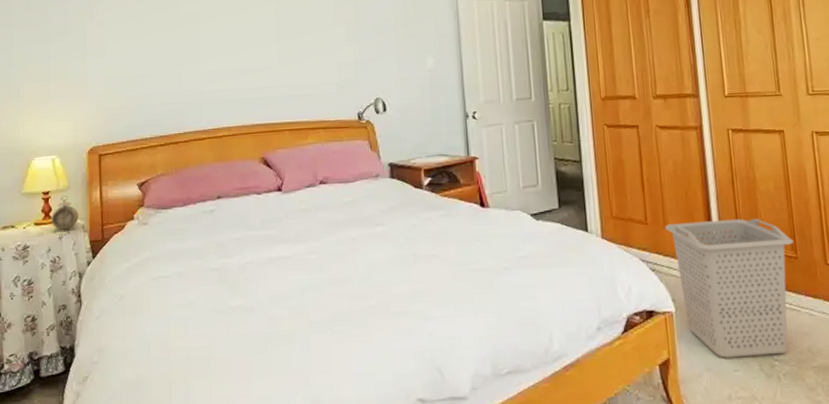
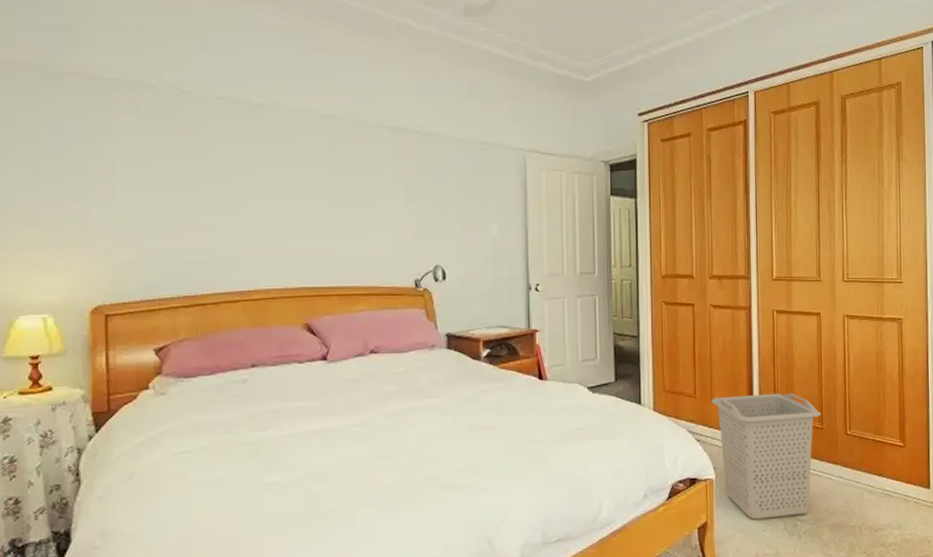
alarm clock: present [50,196,79,233] -> none [40,361,78,403]

